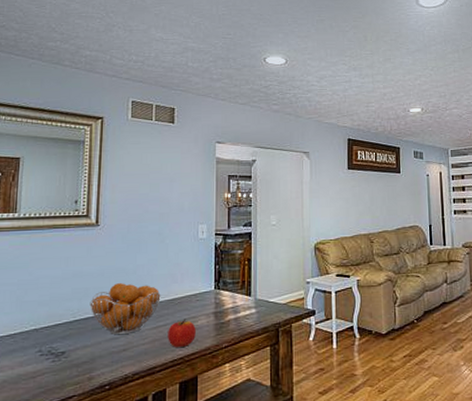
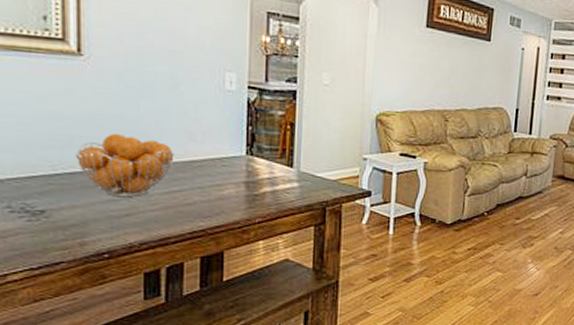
apple: present [168,319,196,347] -> none [185,186,221,218]

